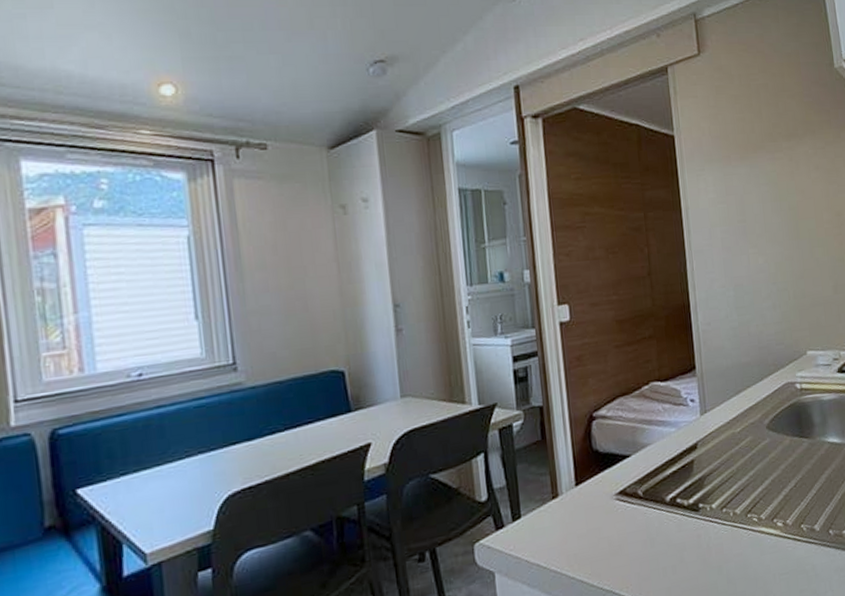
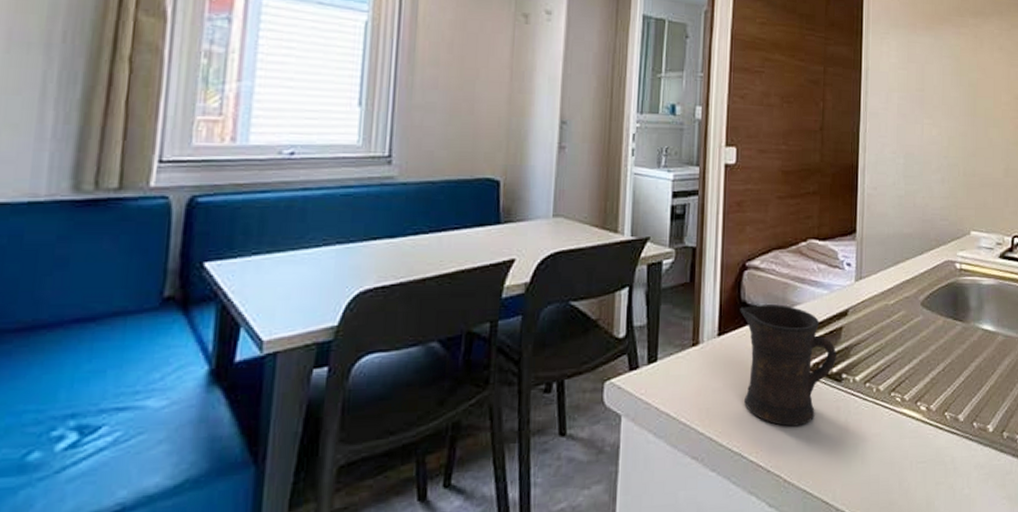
mug: none [593,447,692,560] -> present [740,304,836,427]

